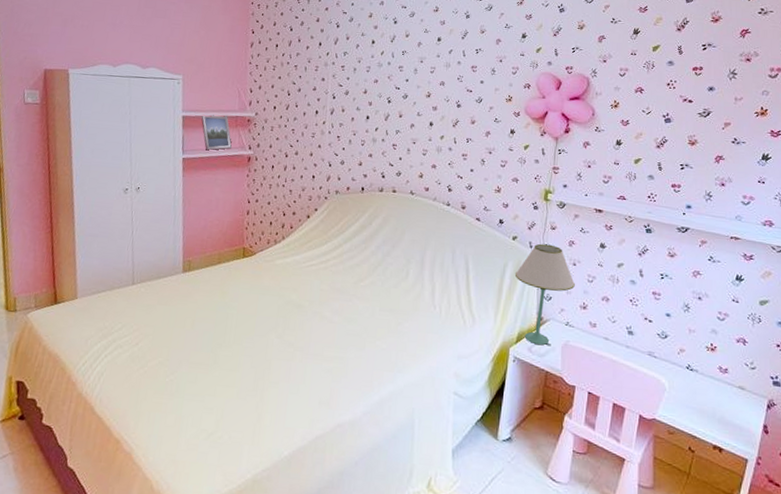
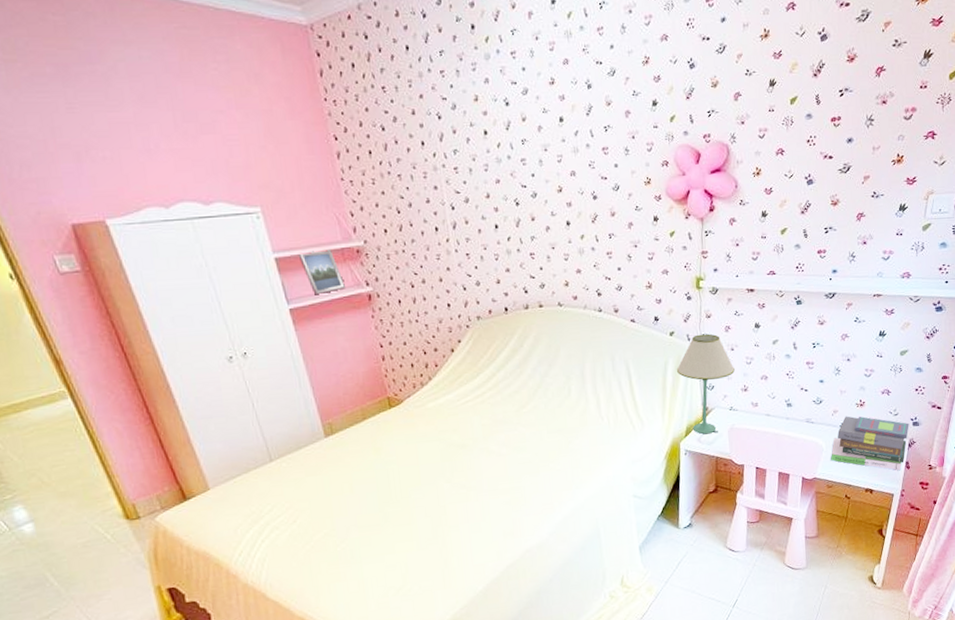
books: none [674,357,769,434] -> present [831,416,909,471]

